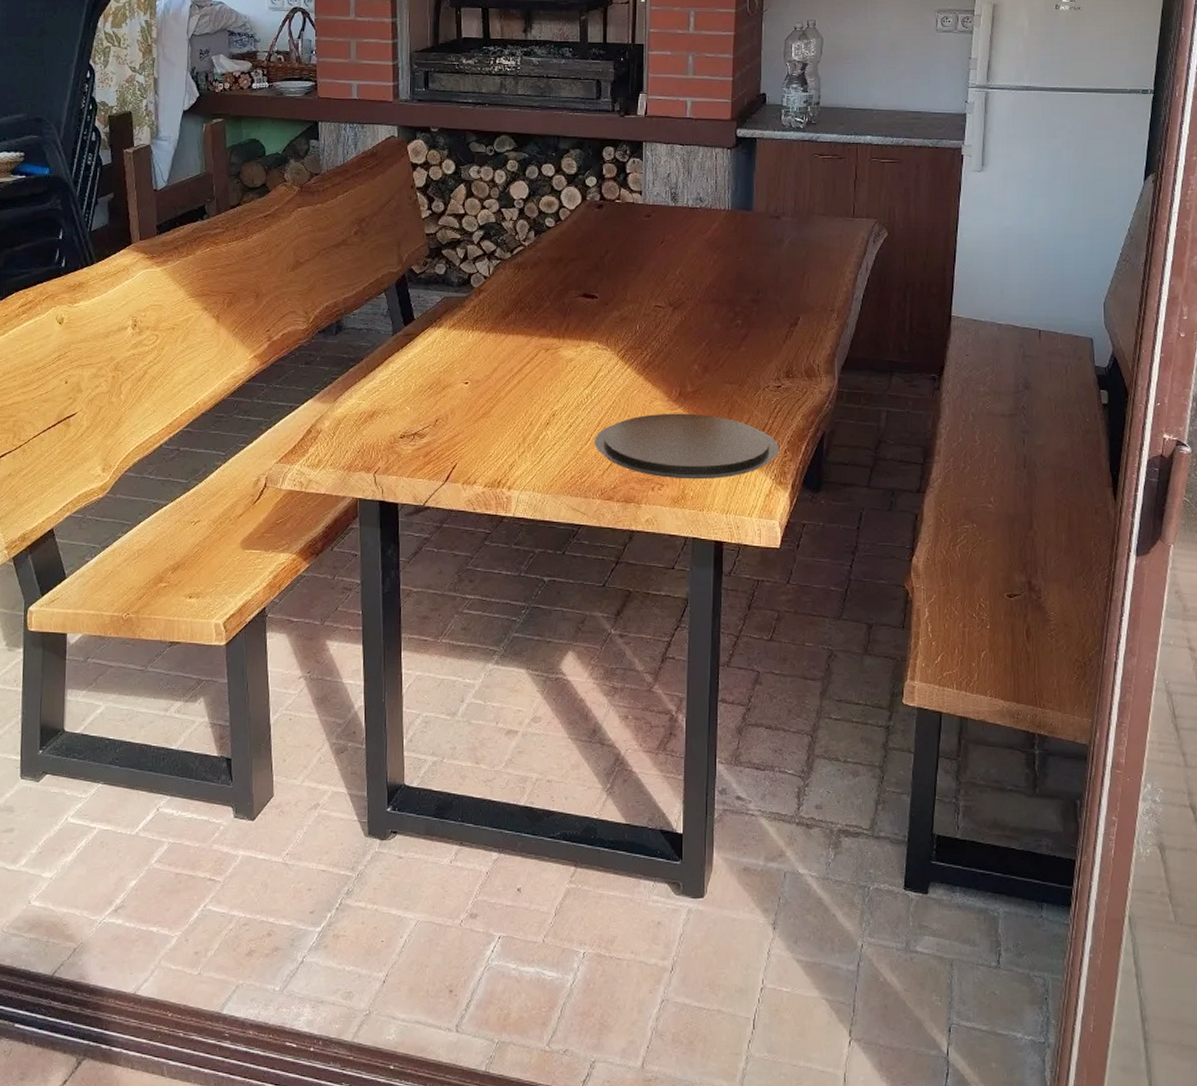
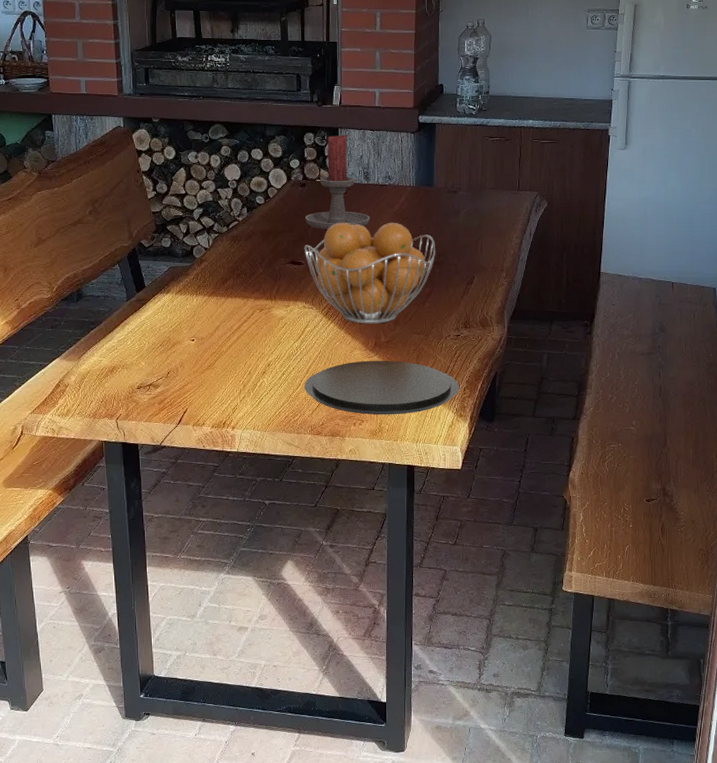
fruit basket: none [599,250,754,370] -> present [304,222,436,324]
candle holder: none [601,149,678,258] -> present [305,134,371,229]

